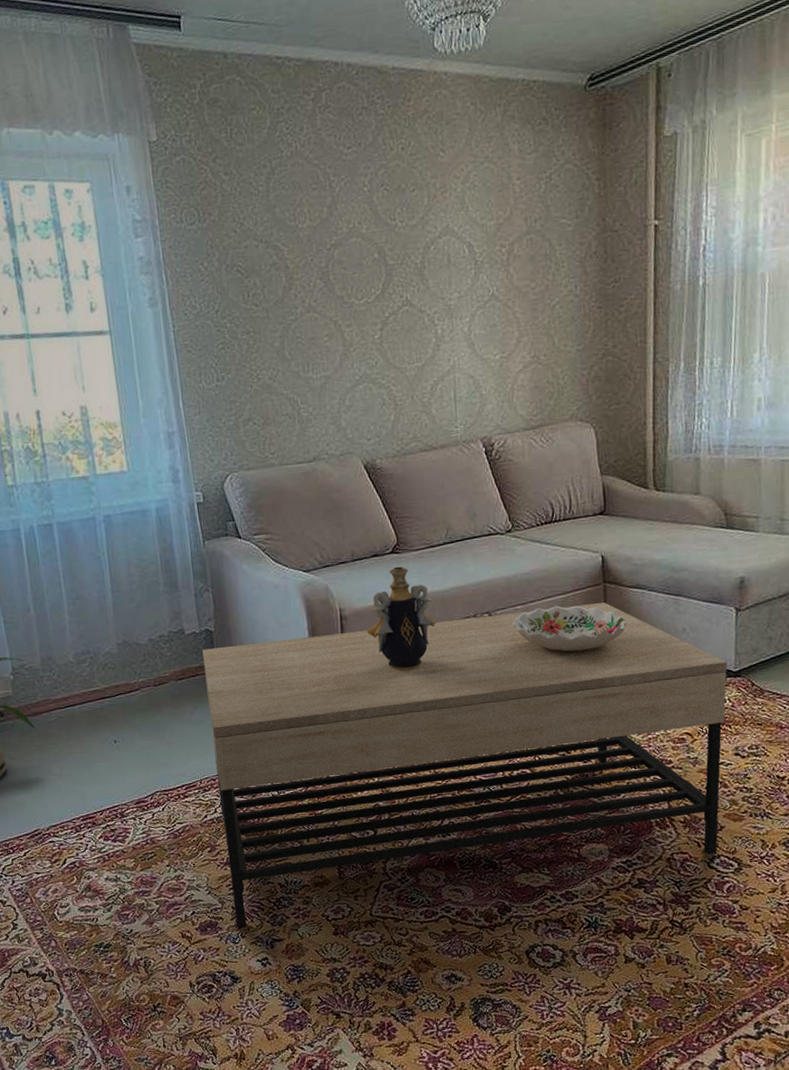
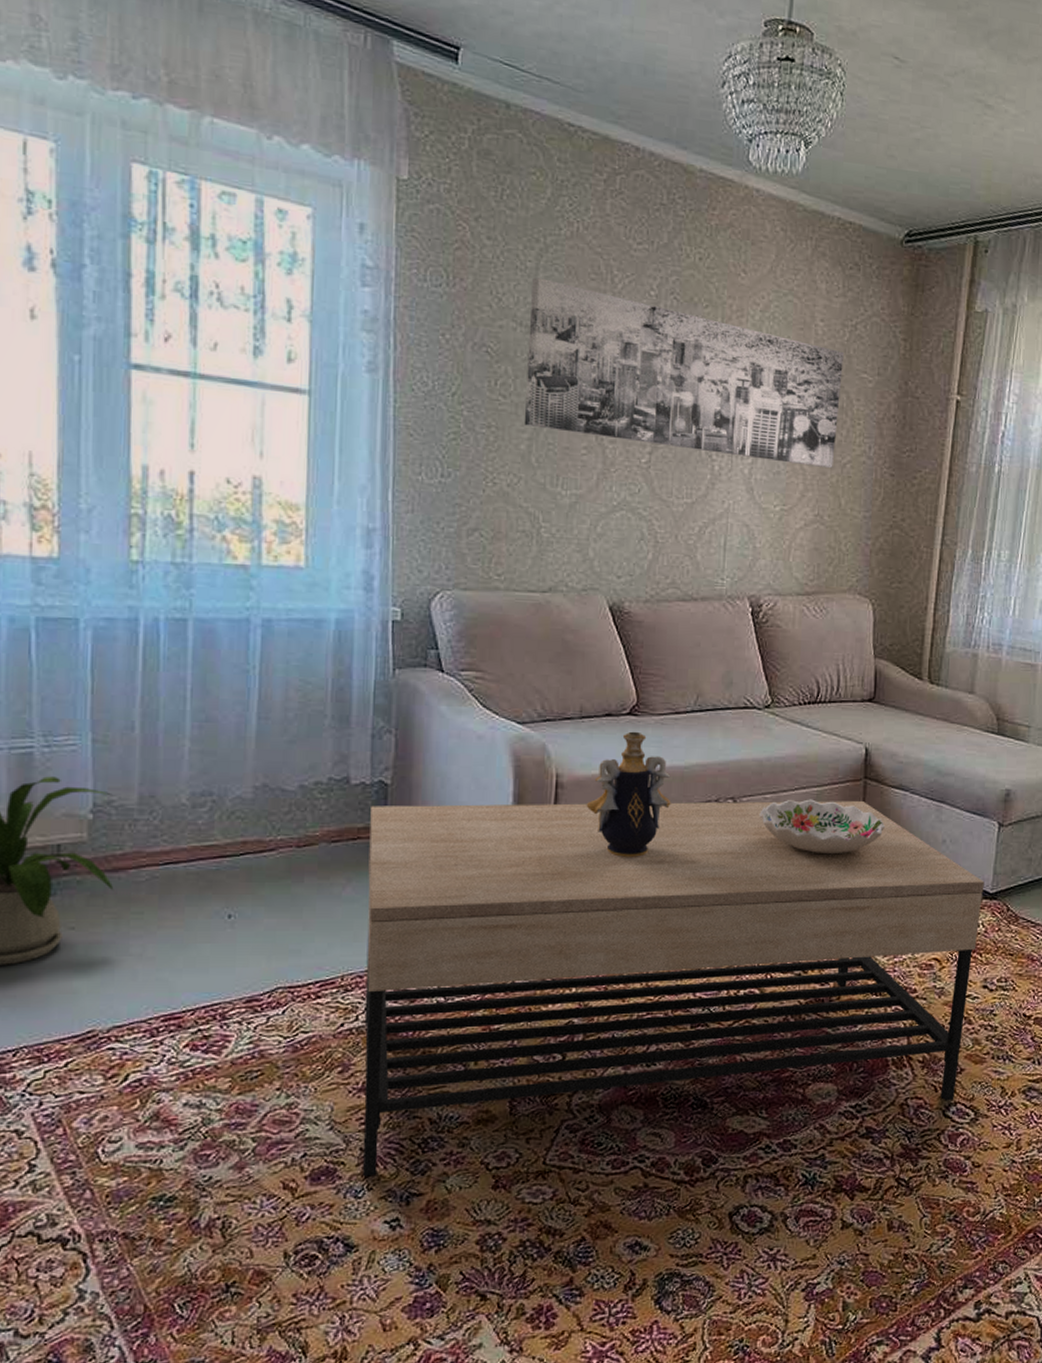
wall art: none [265,197,544,326] -> present [524,277,845,469]

